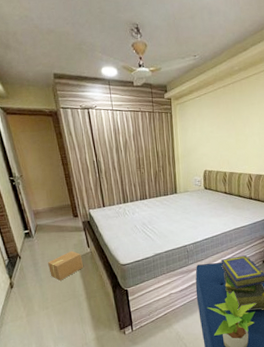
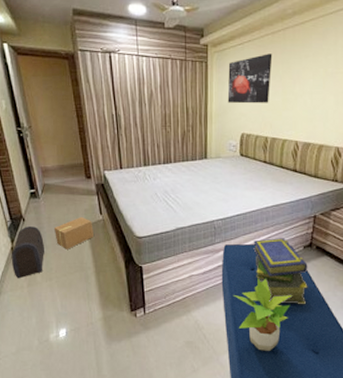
treasure chest: none [10,263,40,310] -> present [11,227,44,279]
wall art: none [189,103,225,146] -> present [227,53,273,104]

